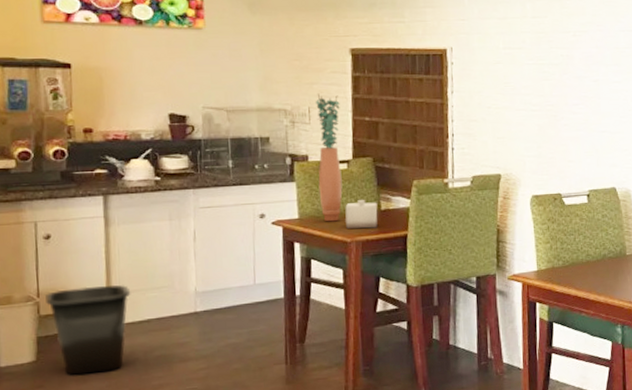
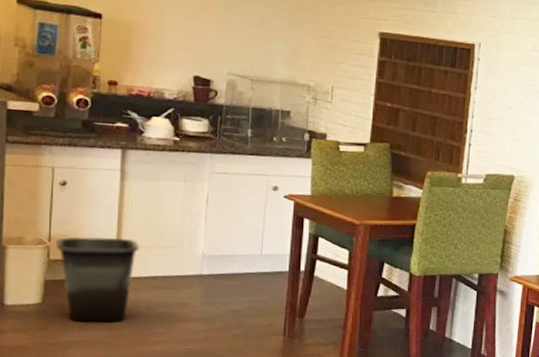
vase: present [316,93,343,222] -> none [333,73,363,203]
sugar bowl: present [345,199,379,229] -> none [357,183,390,214]

